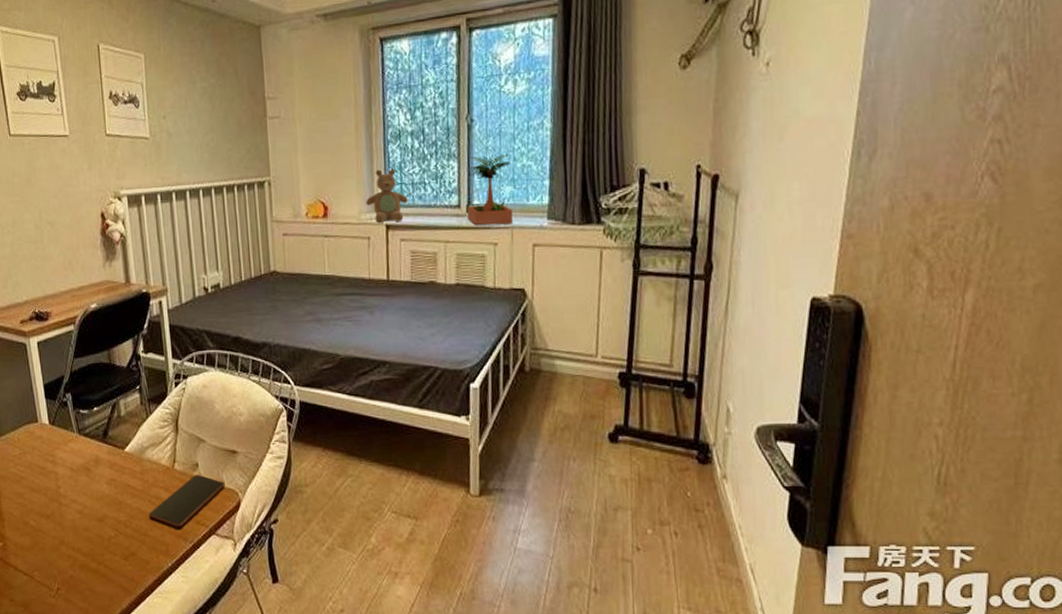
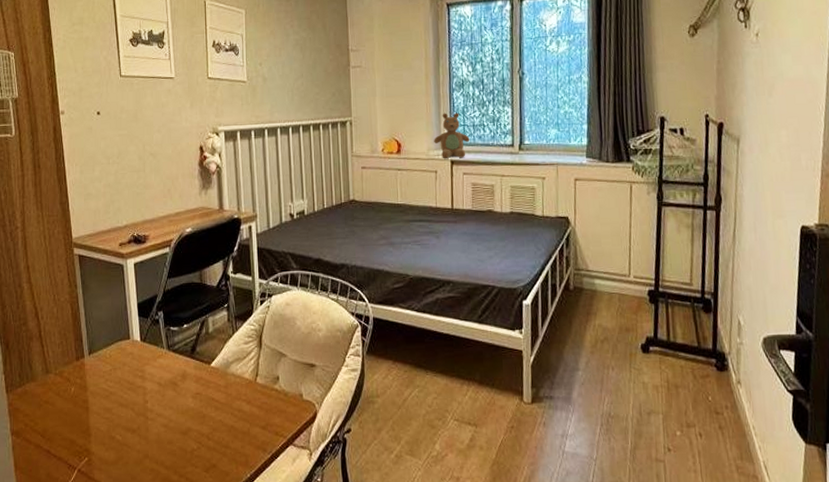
phone: present [149,475,225,529] -> none [231,388,303,441]
potted plant: present [466,153,513,226] -> none [519,102,558,163]

